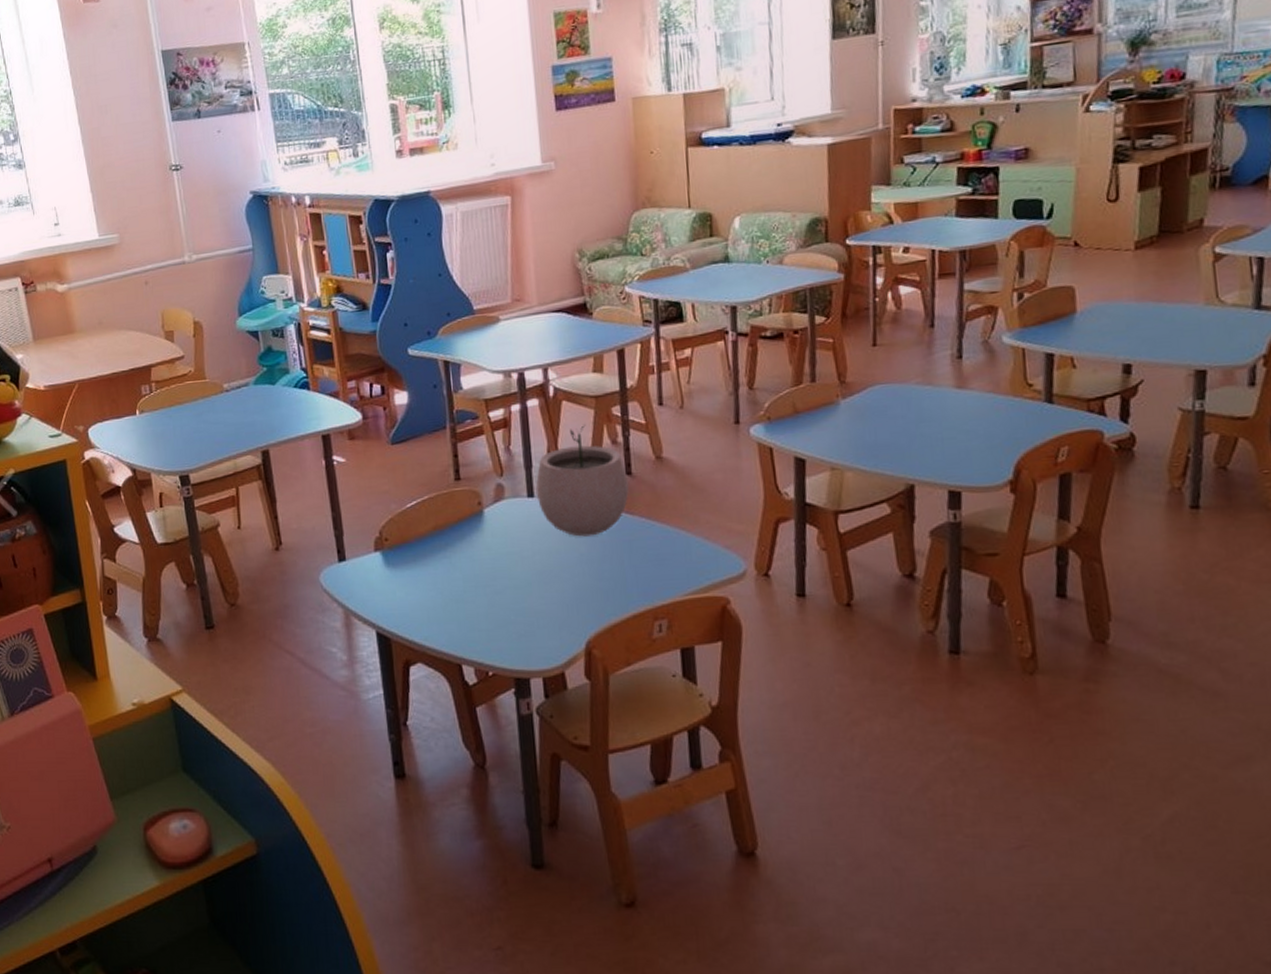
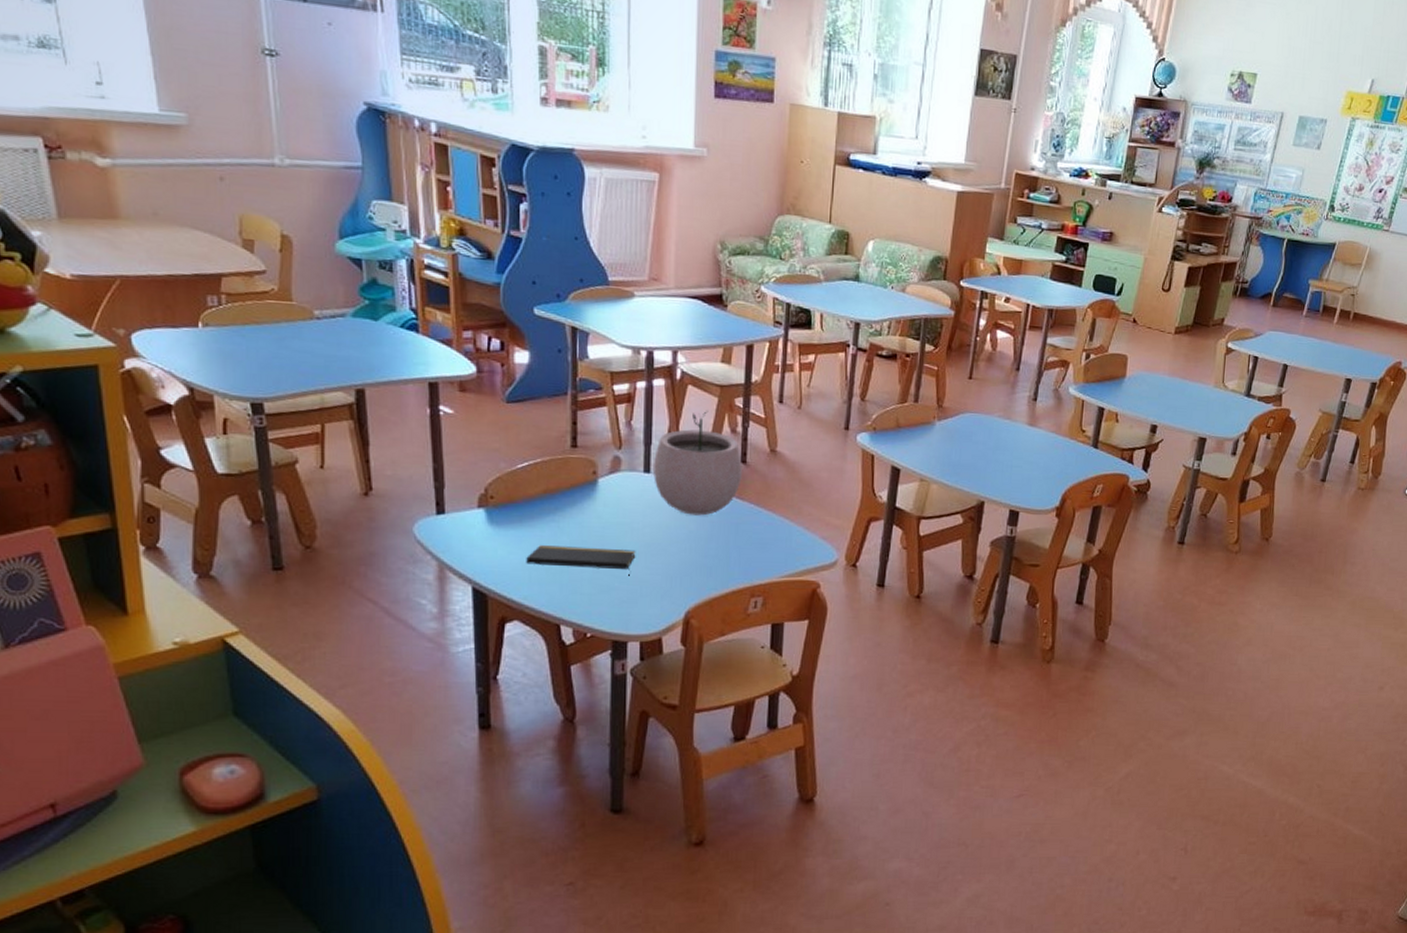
notepad: none [423,580,529,608] -> present [526,545,636,576]

